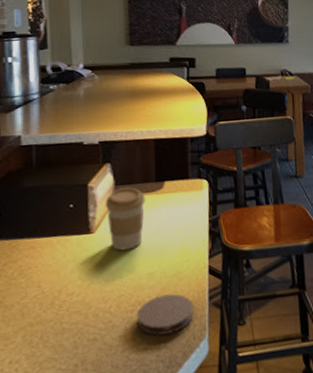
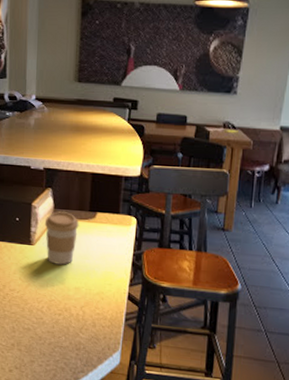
coaster: present [138,293,194,336] -> none [63,307,111,340]

